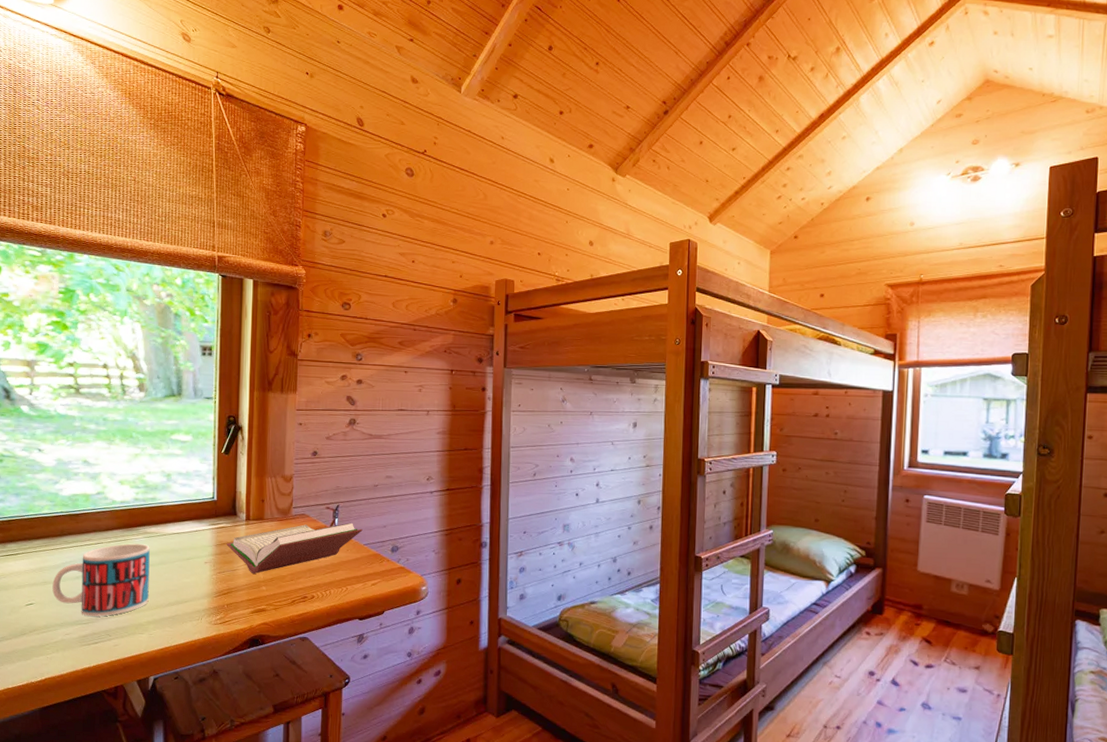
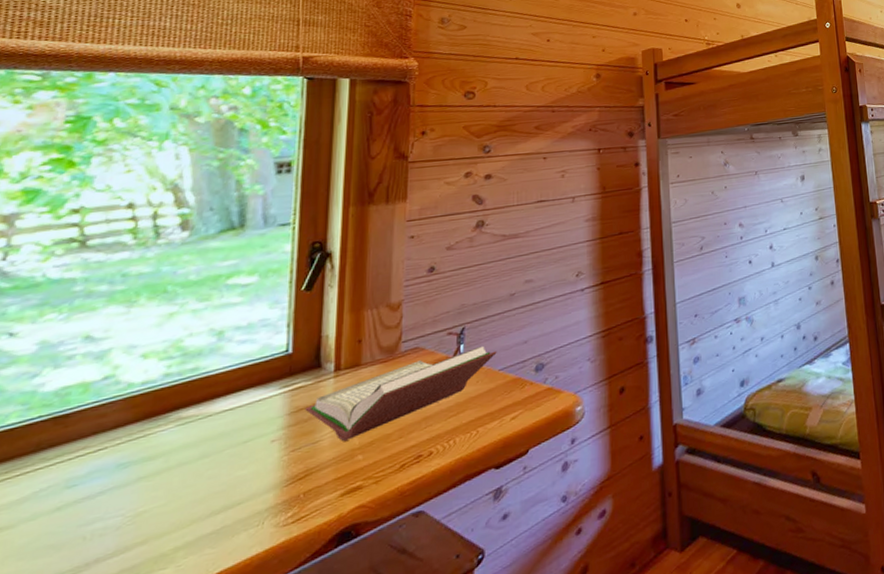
mug: present [52,543,150,617] -> none [11,435,185,565]

